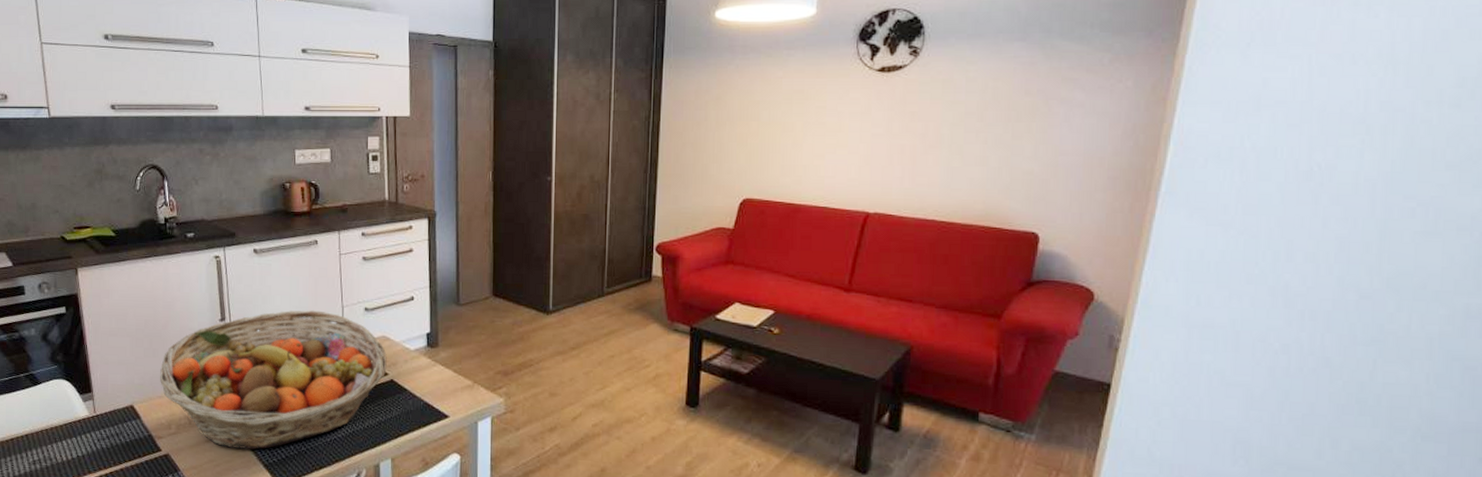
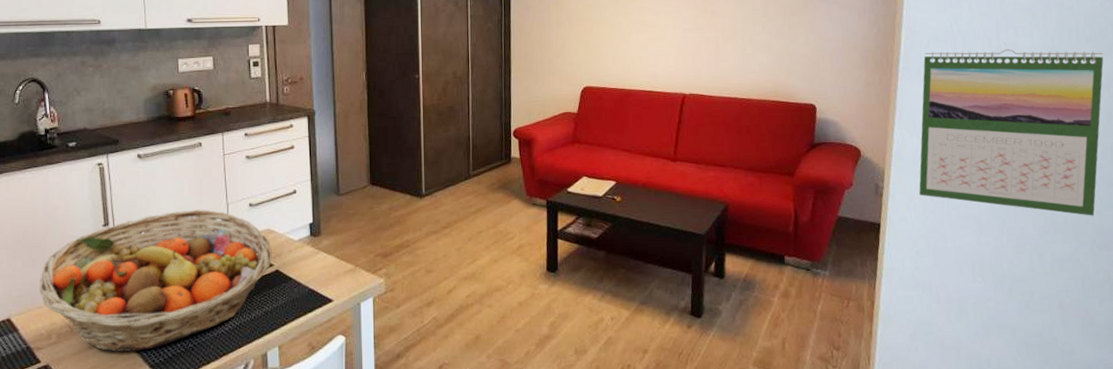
calendar: none [1169,173,1470,397] -> present [919,49,1104,216]

